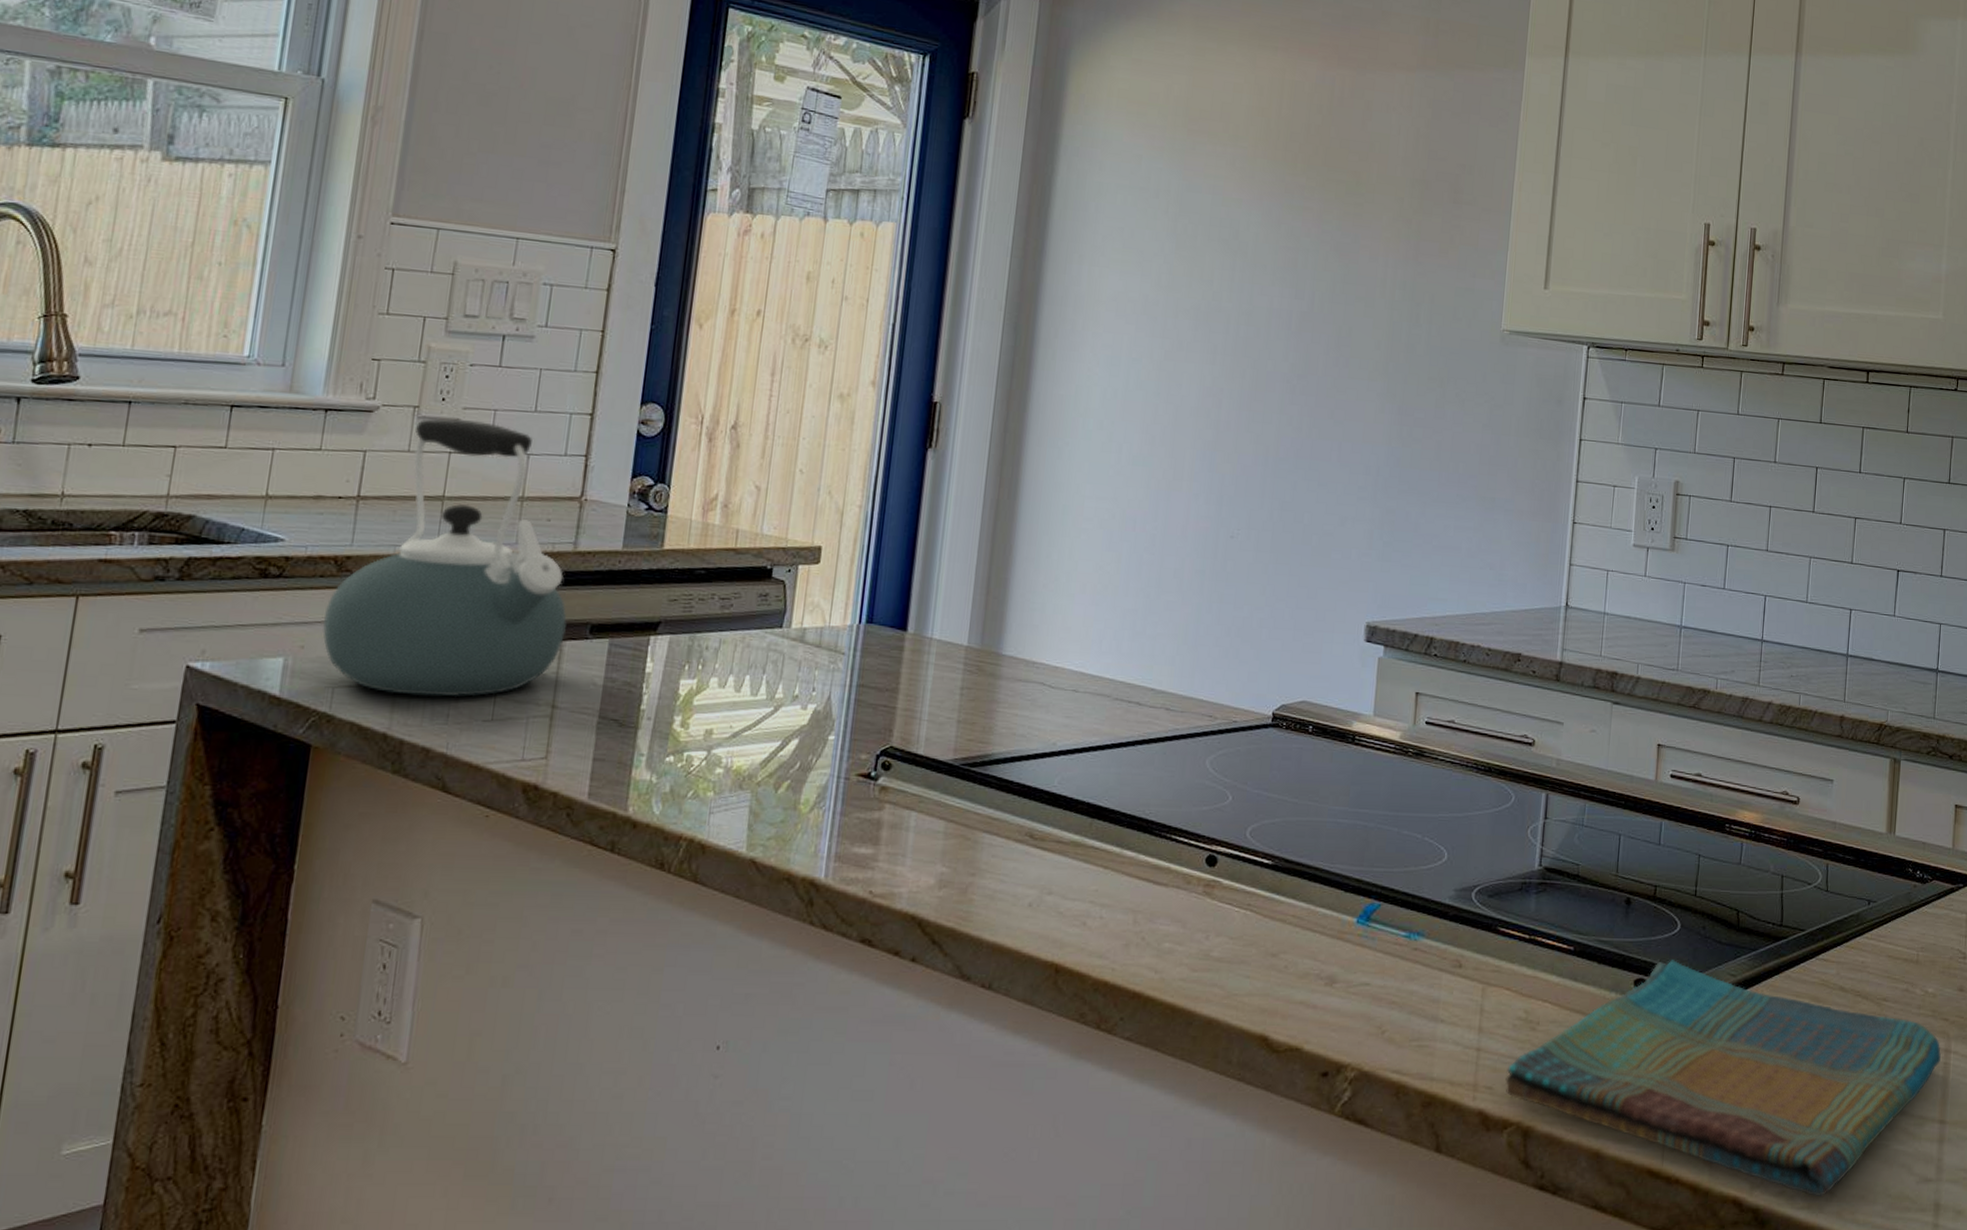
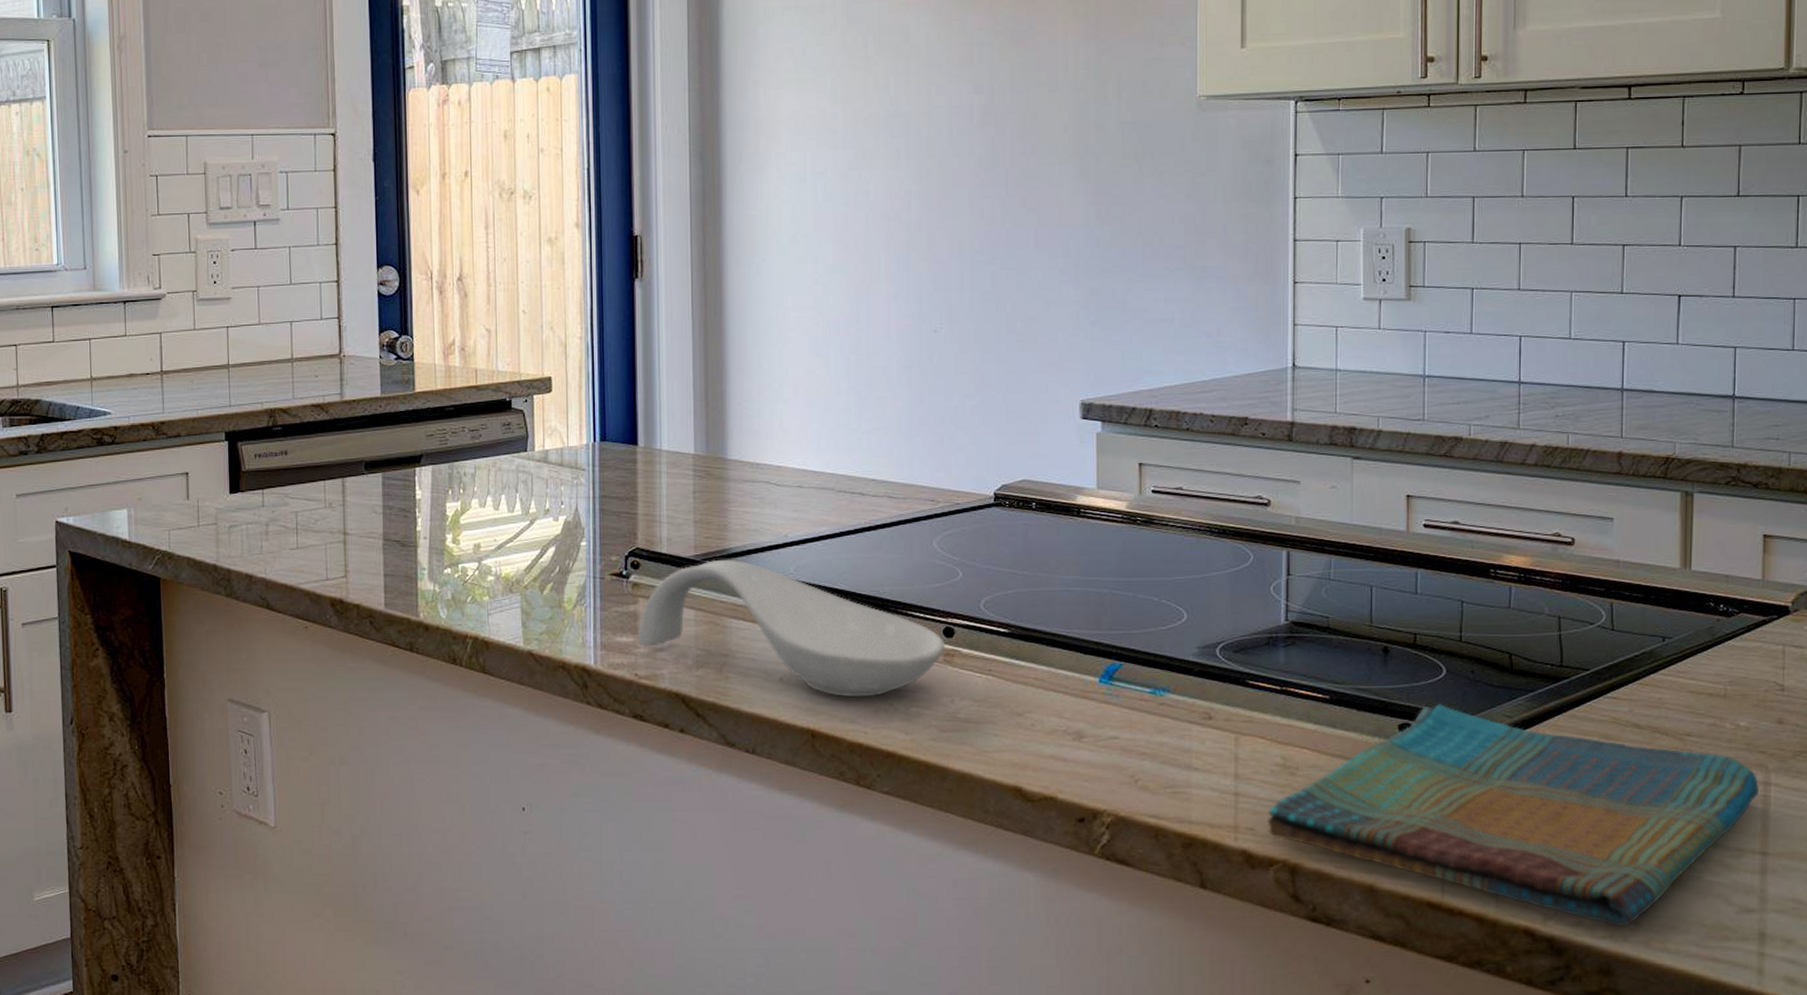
kettle: present [322,418,567,698] -> none [152,297,345,532]
spoon rest: none [877,765,1206,930] -> present [637,559,945,698]

